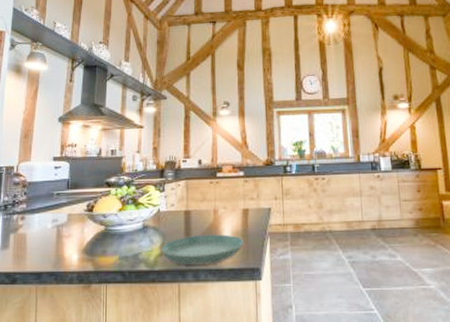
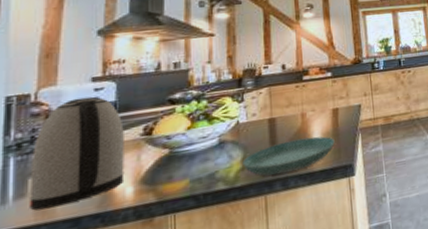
kettle: none [10,173,73,261] -> present [30,96,125,210]

